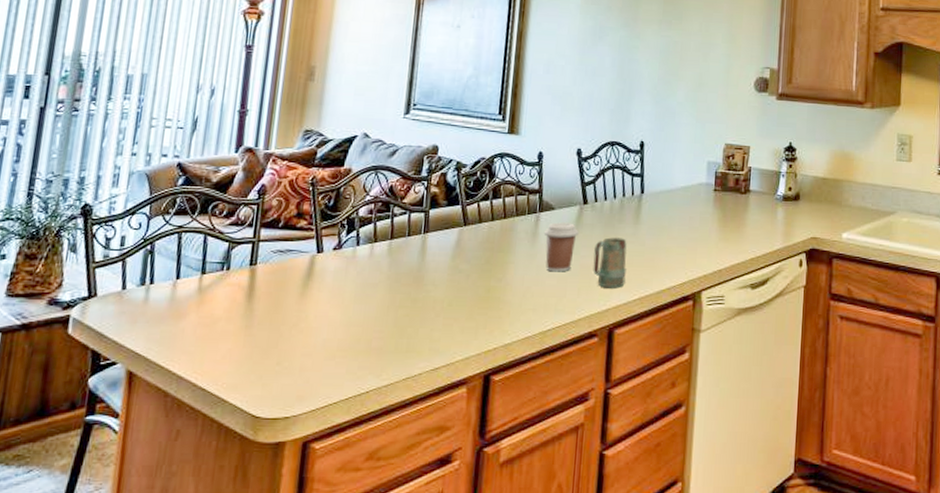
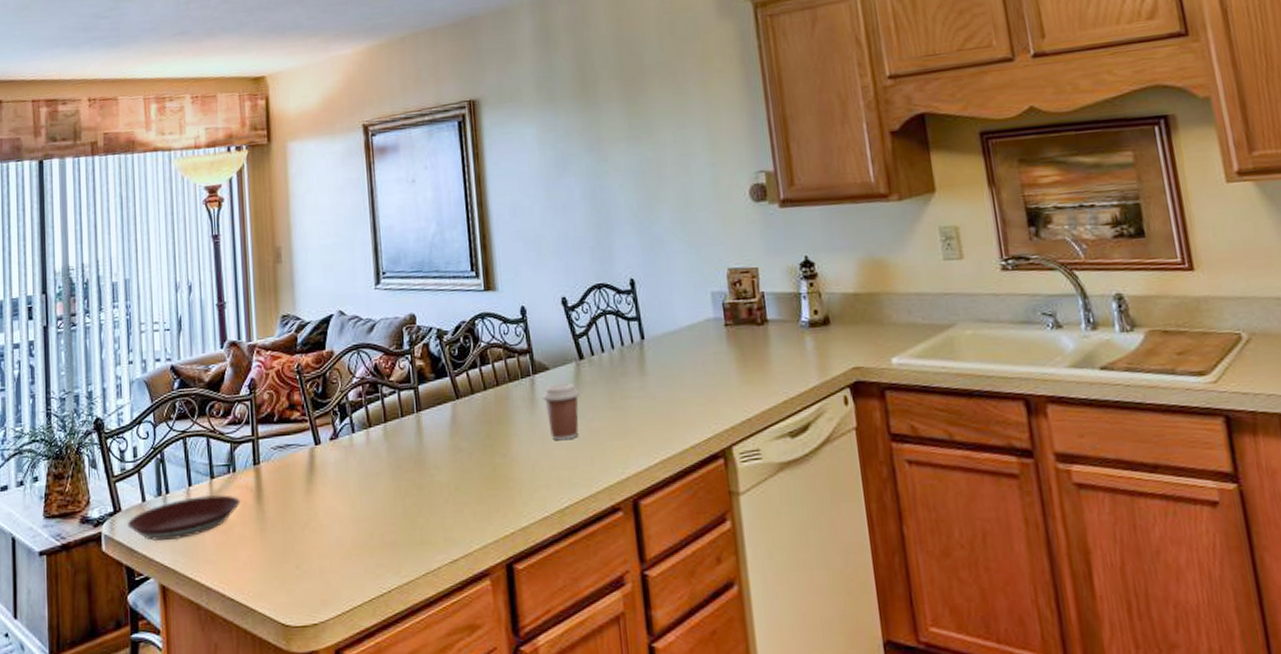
plate: none [101,290,229,328] -> present [128,495,240,541]
mug: present [593,237,627,288] -> none [600,393,642,454]

